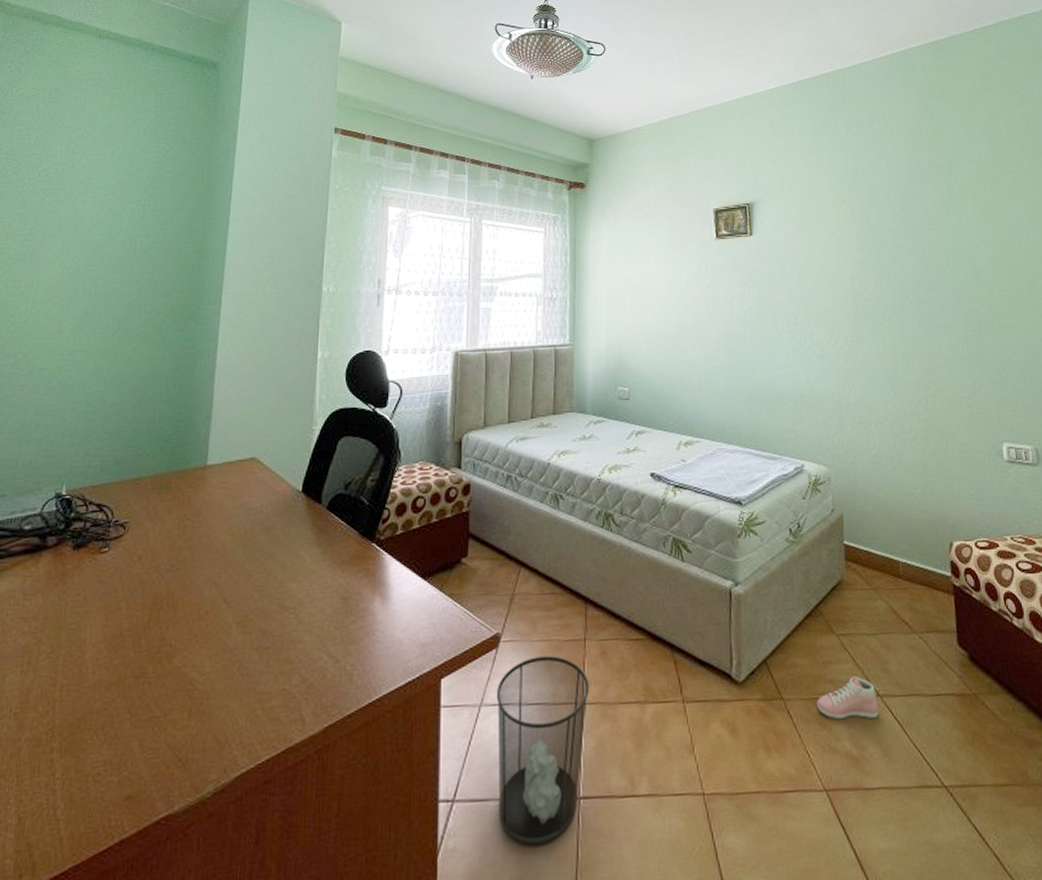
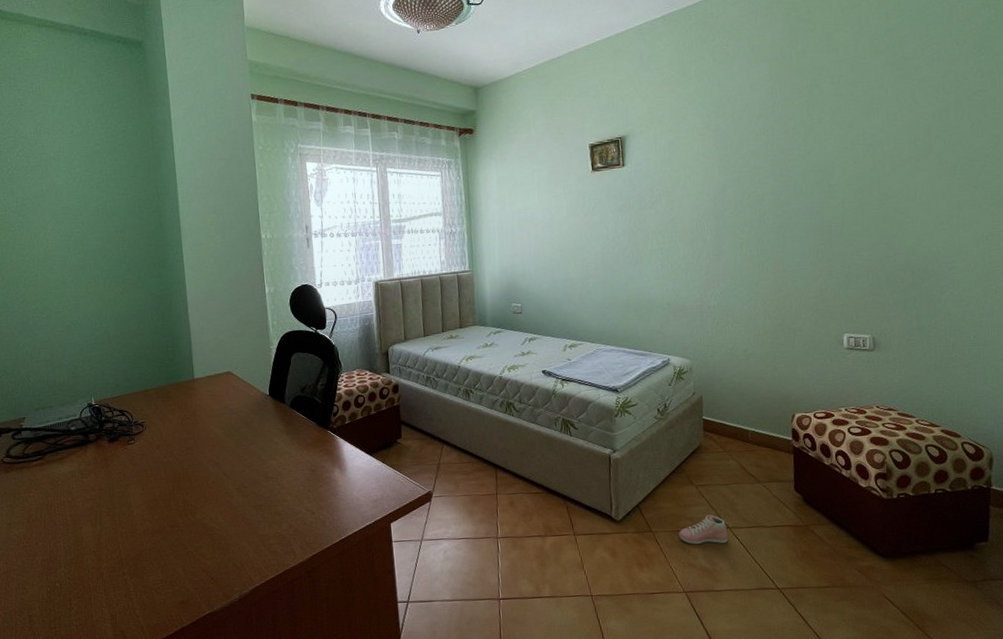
waste bin: present [496,656,589,847] -> none [432,506,502,630]

